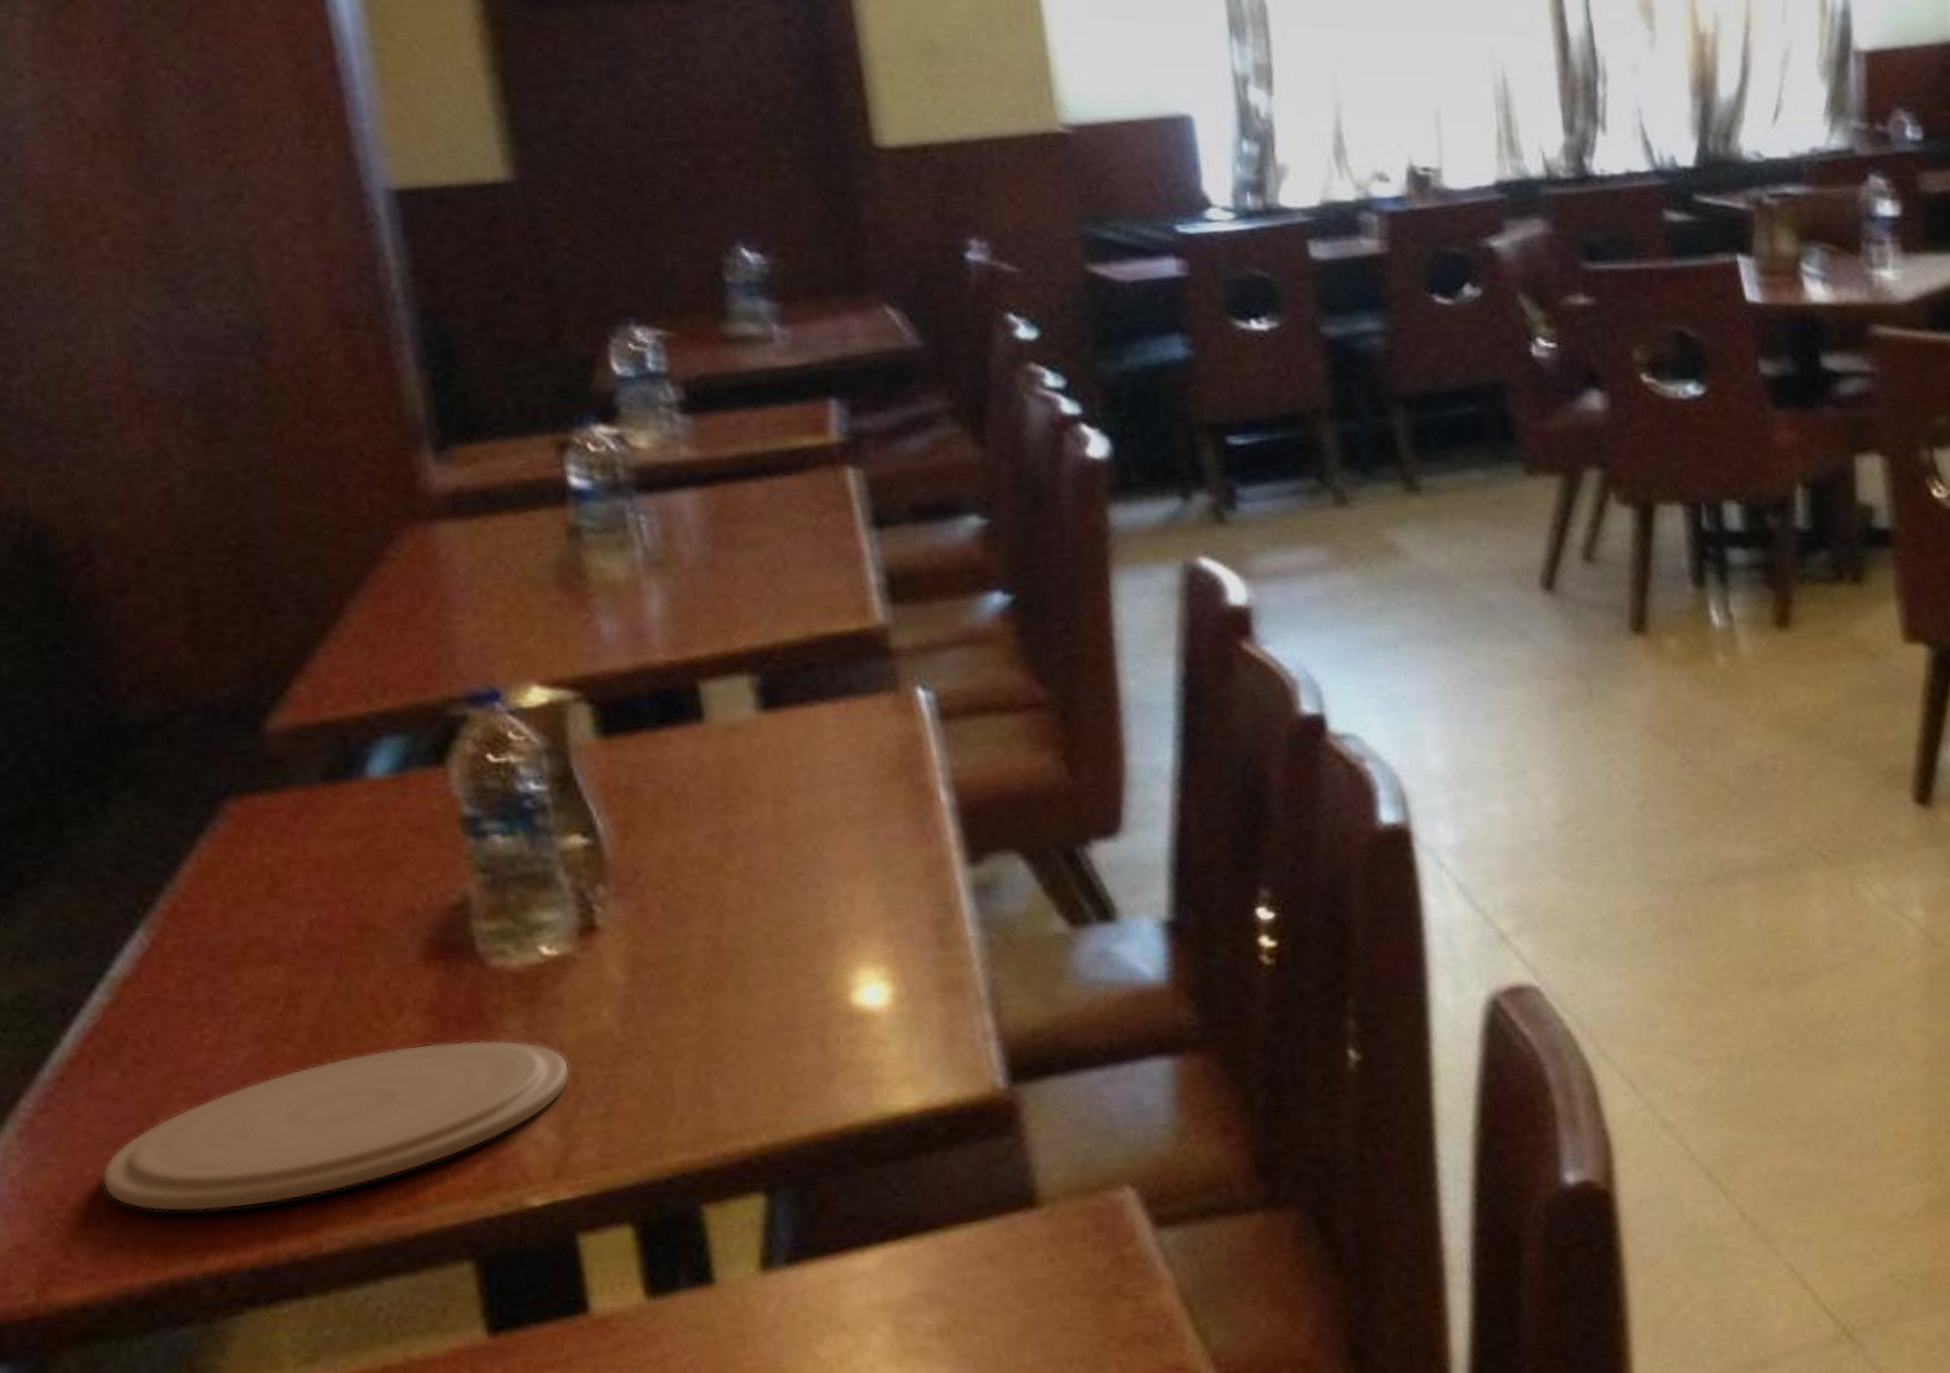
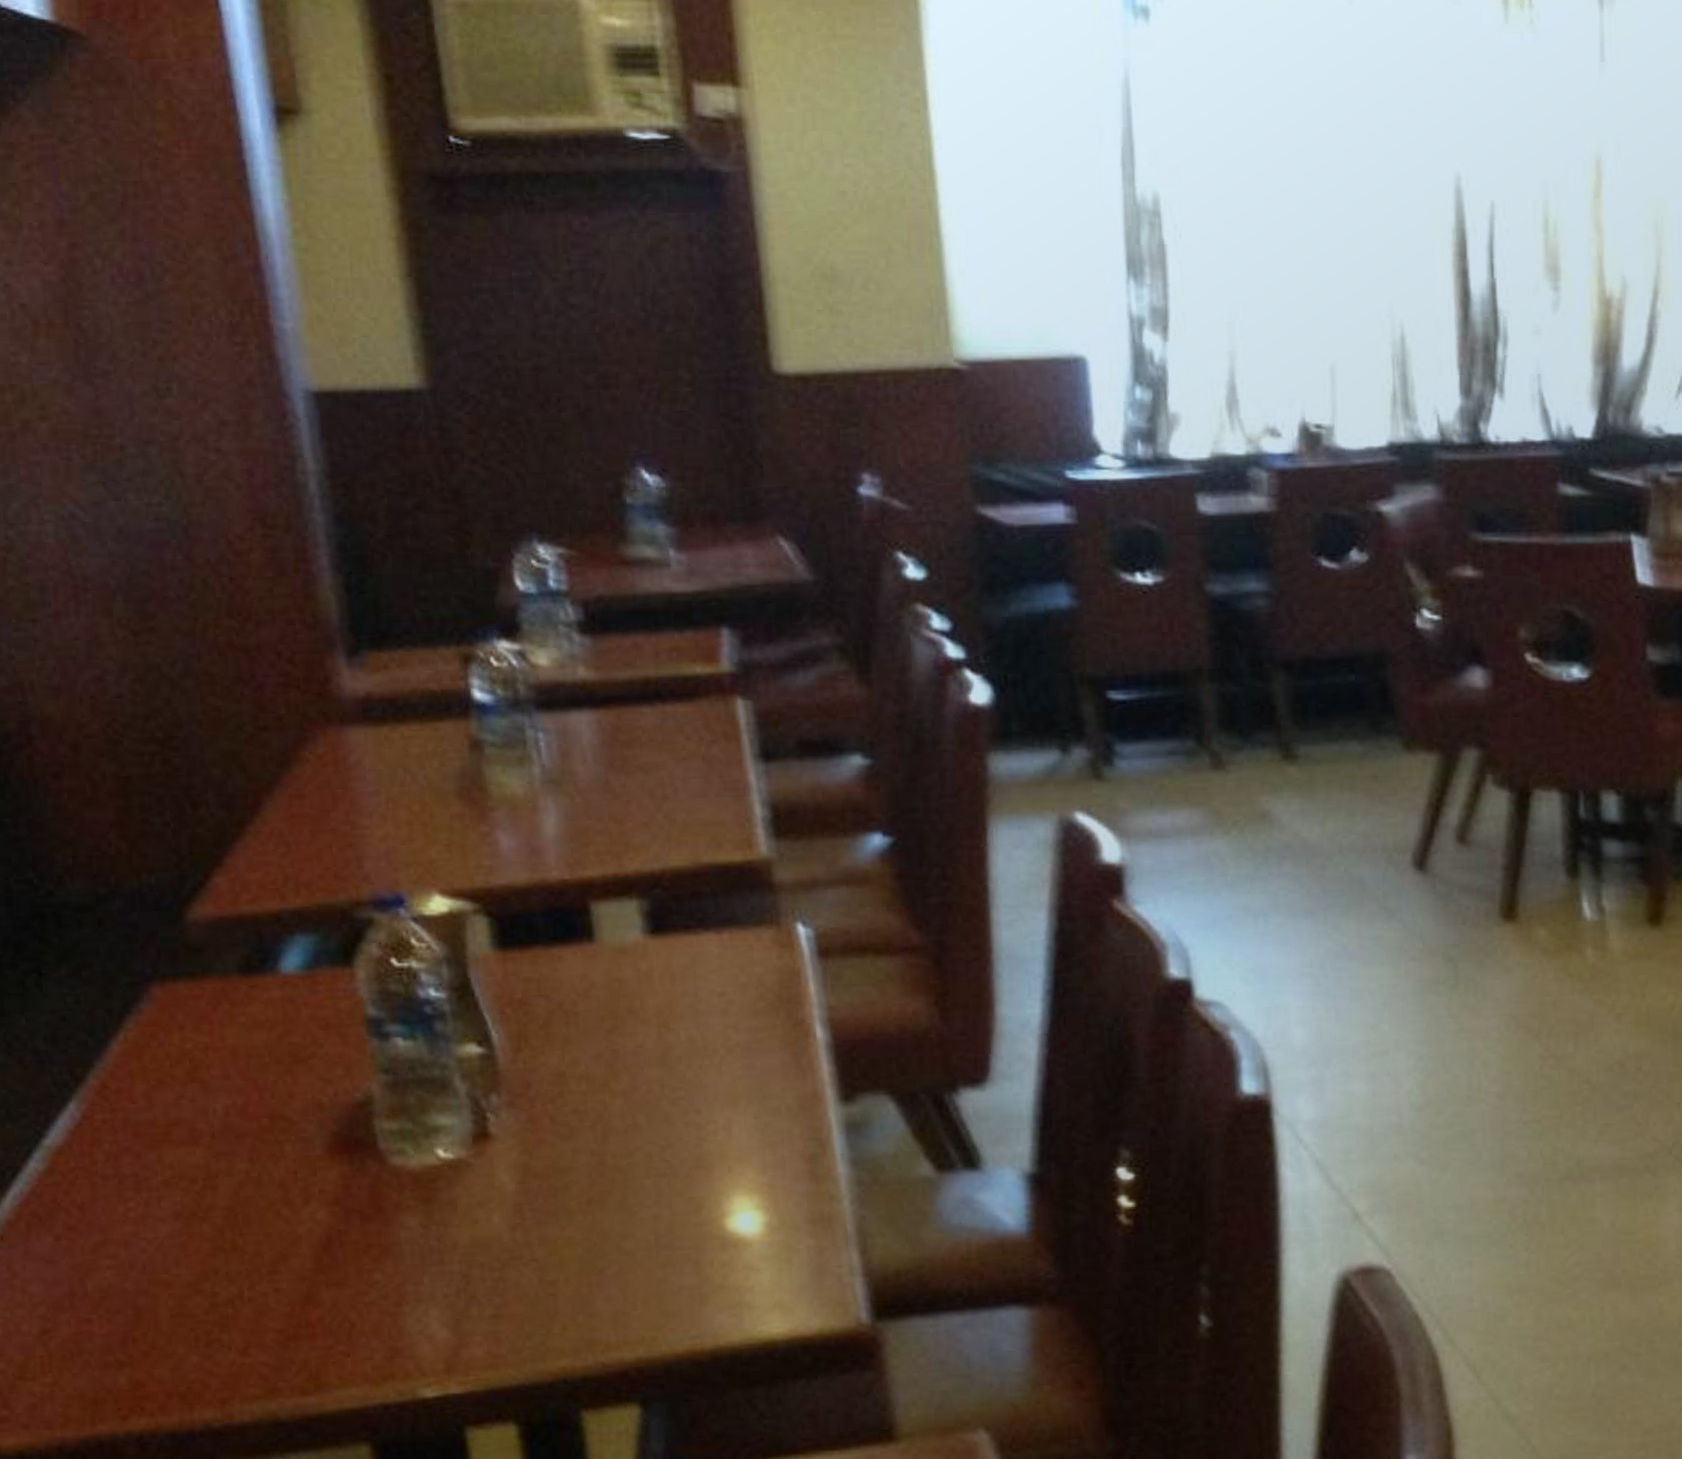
plate: present [101,1039,571,1213] -> none [36,1233,463,1375]

